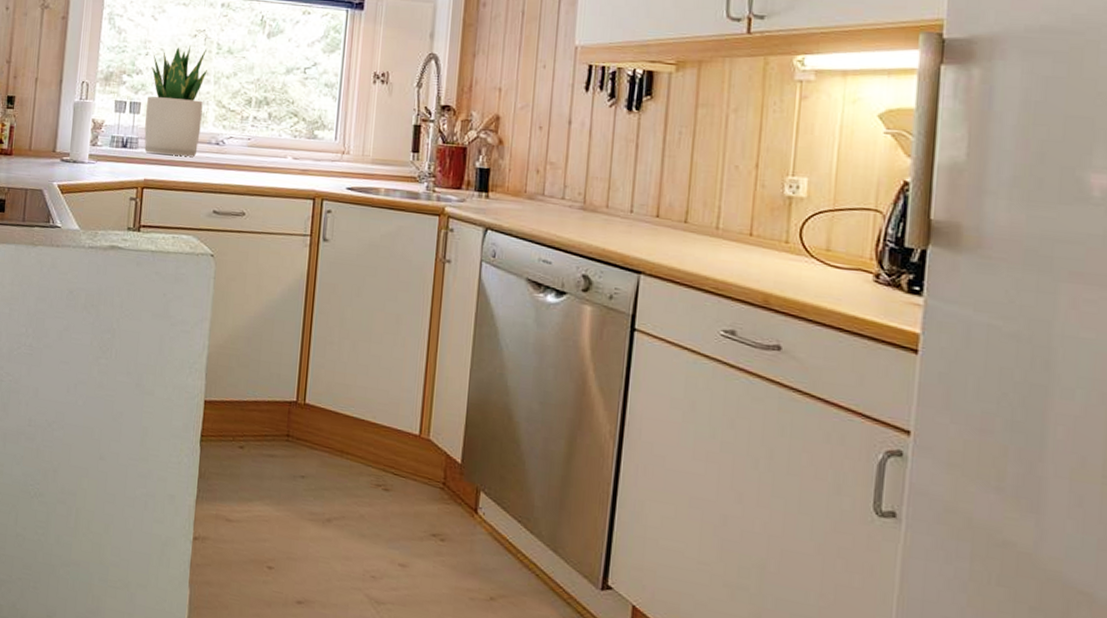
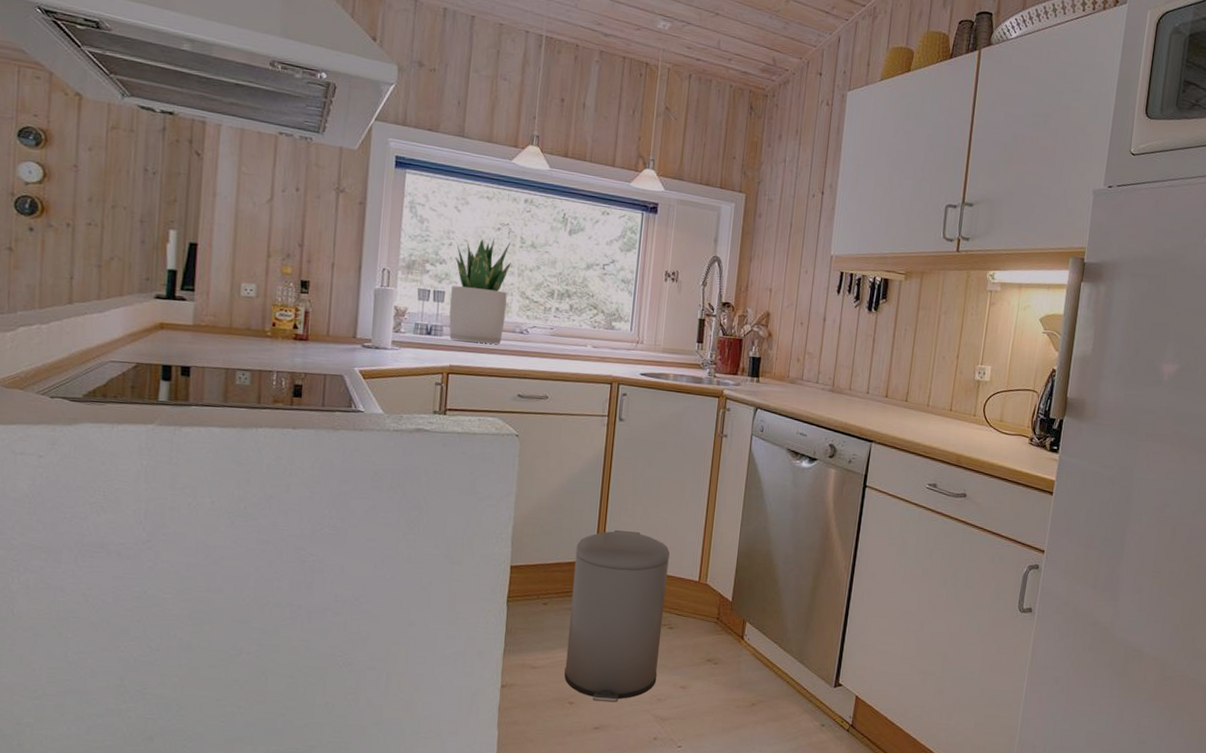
pedal bin: none [262,366,384,574] -> present [564,529,670,703]

